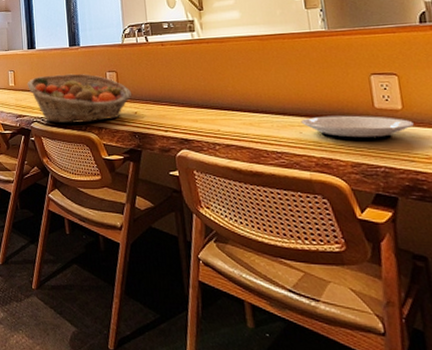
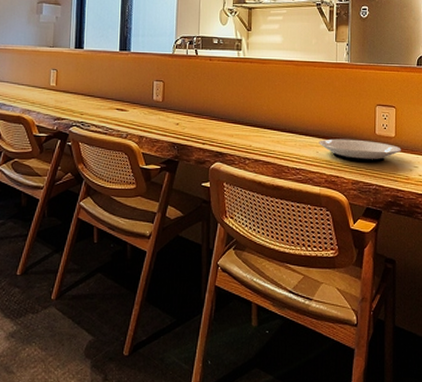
fruit basket: present [27,73,132,124] -> none [70,78,176,131]

